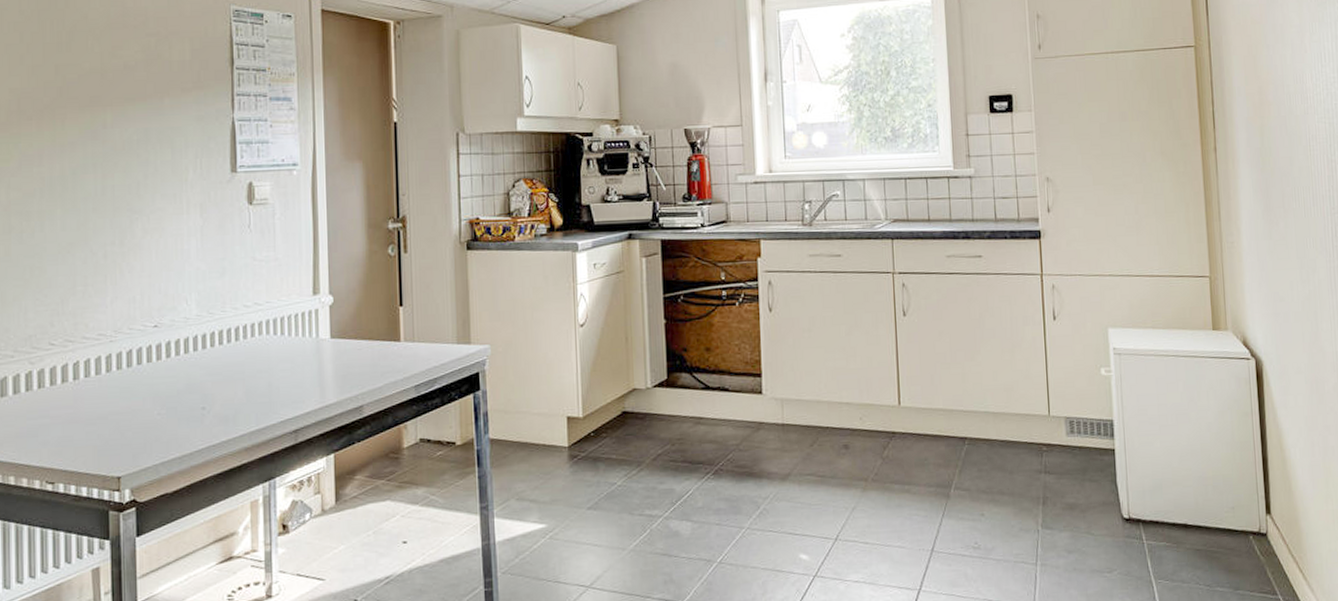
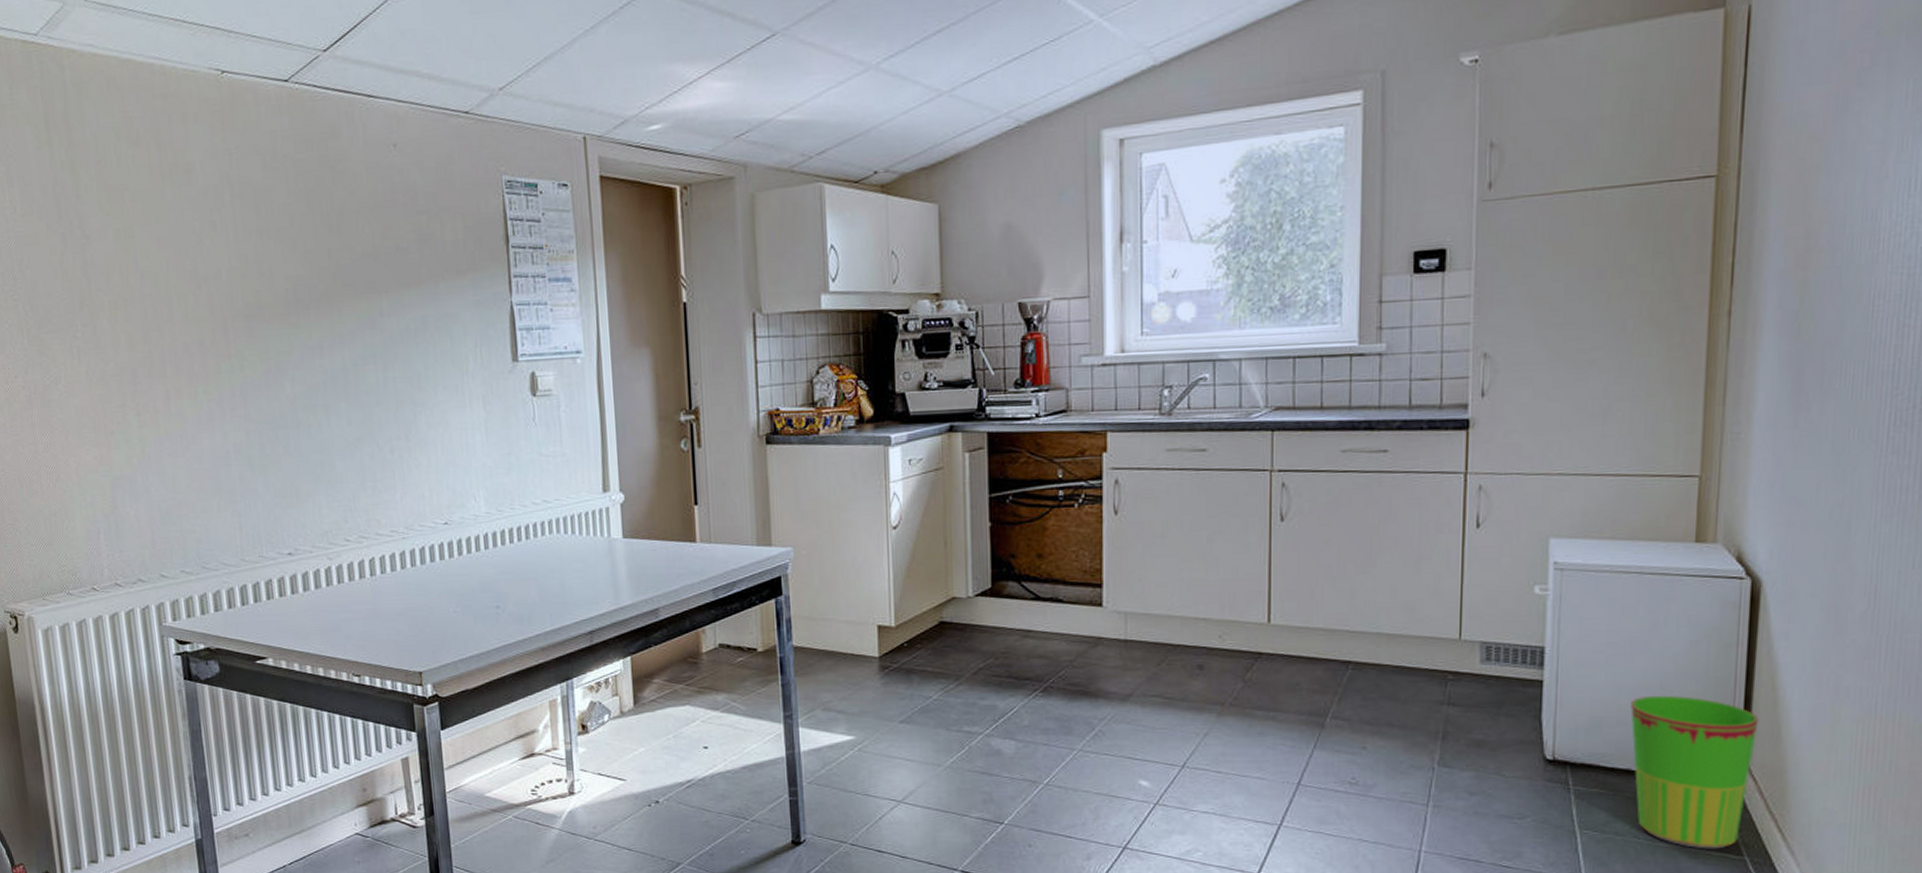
waste bin: none [1181,458,1275,591] -> present [1630,695,1759,849]

